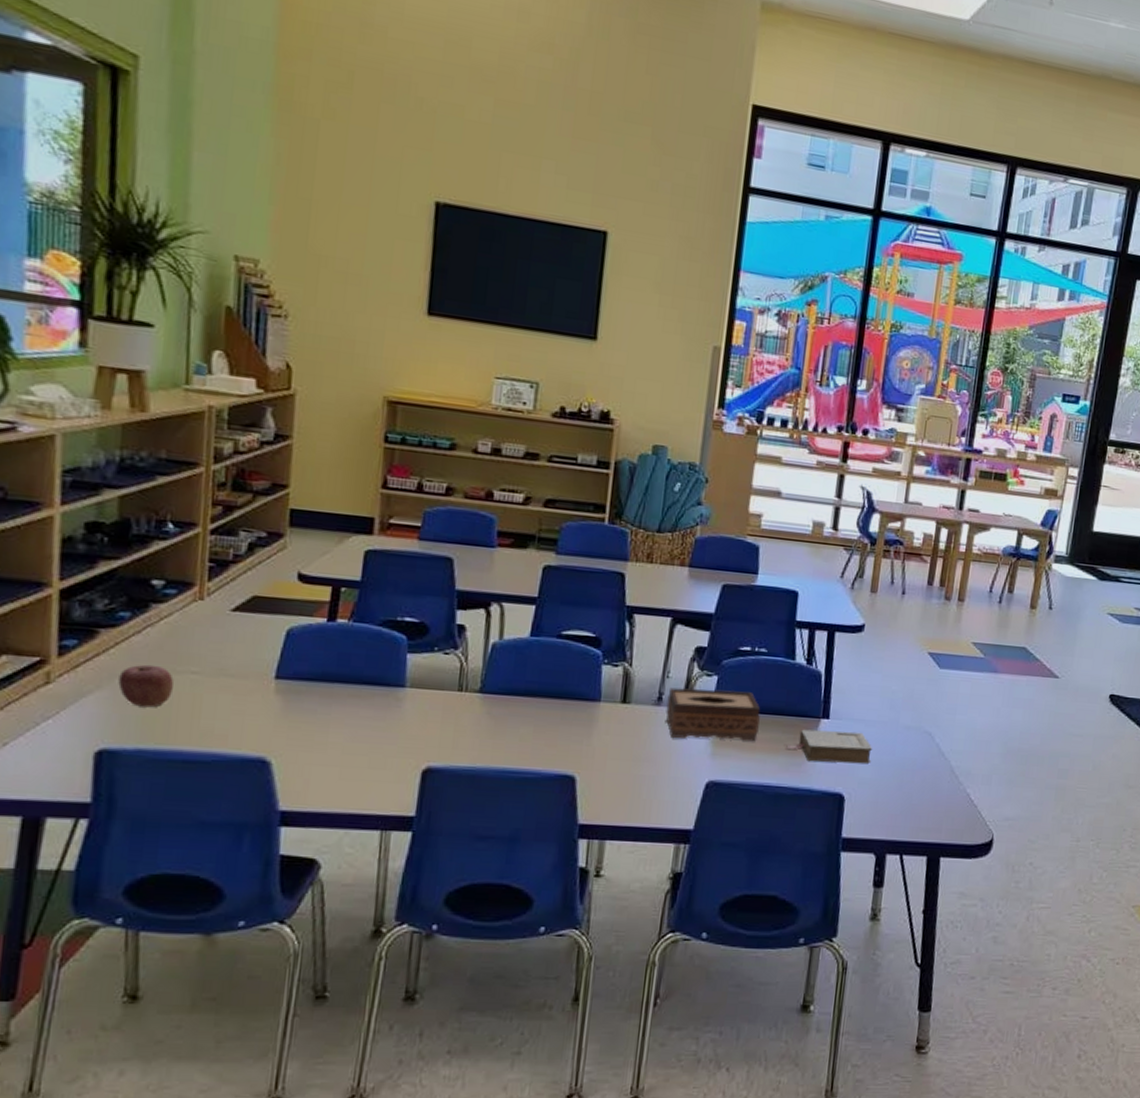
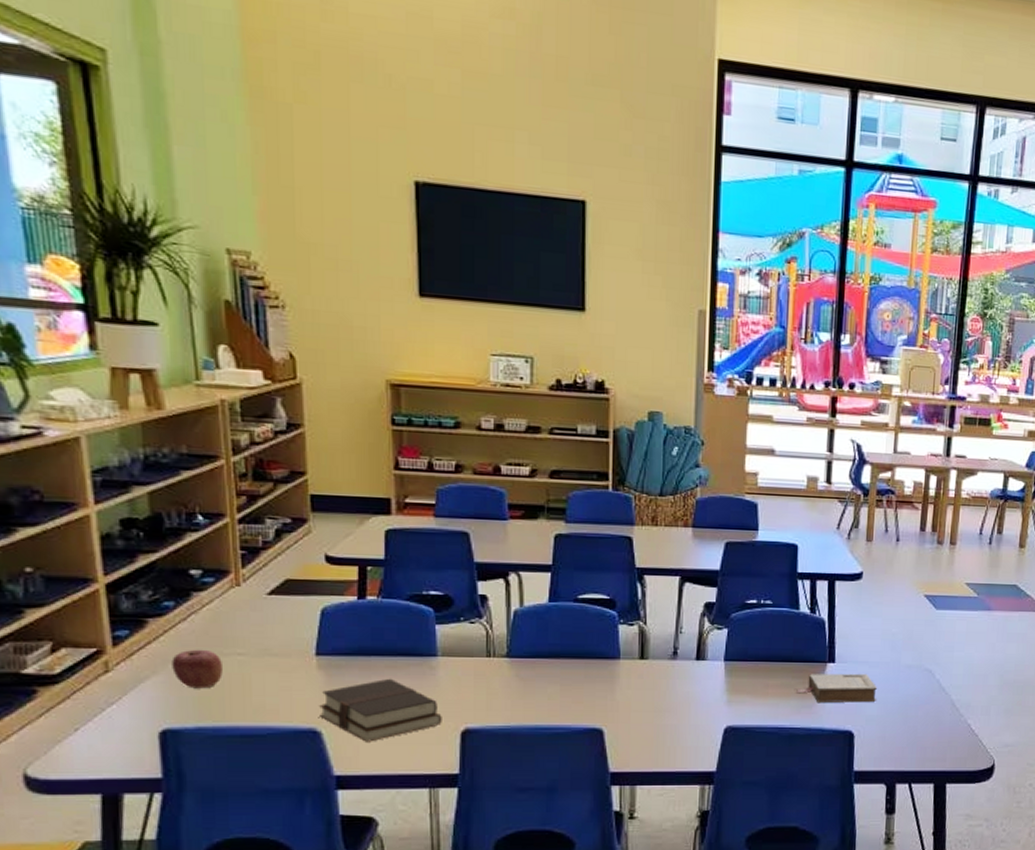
bible: none [271,707,404,776] -> present [319,678,442,742]
tissue box: present [666,687,761,742] -> none [682,641,770,688]

